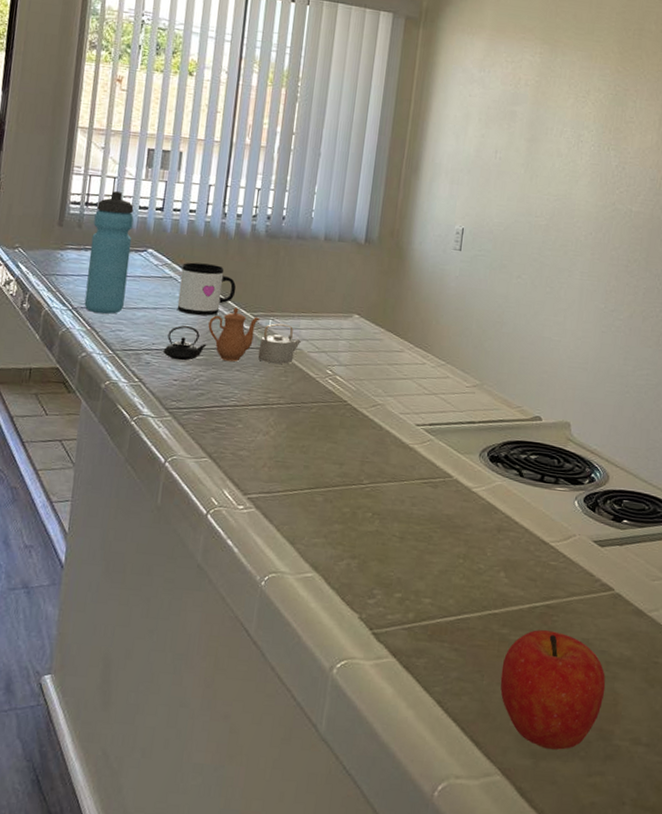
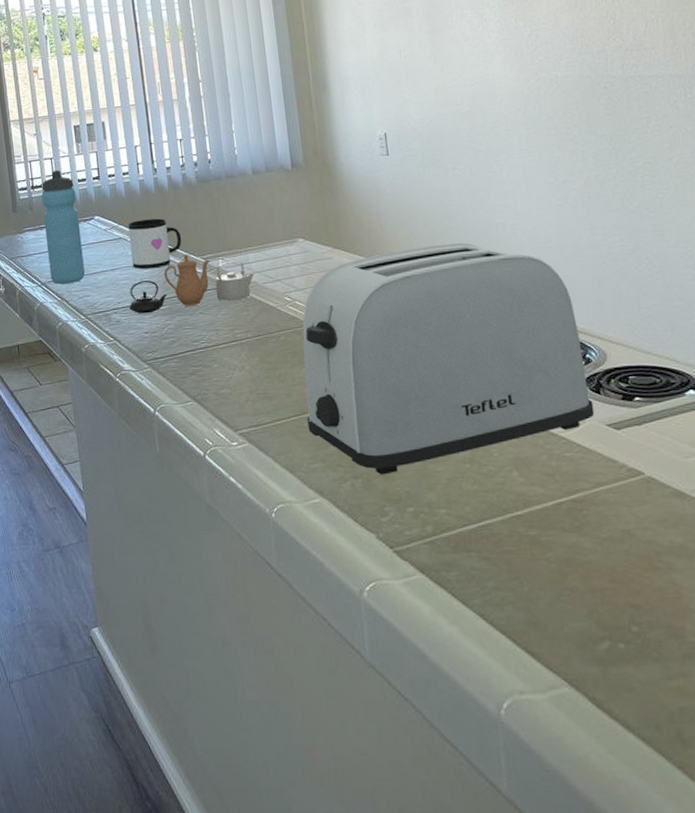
toaster: none [318,345,592,559] -> present [302,242,595,475]
fruit: present [500,630,606,750] -> none [539,526,664,653]

